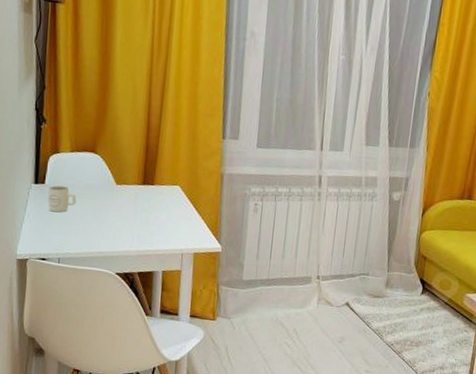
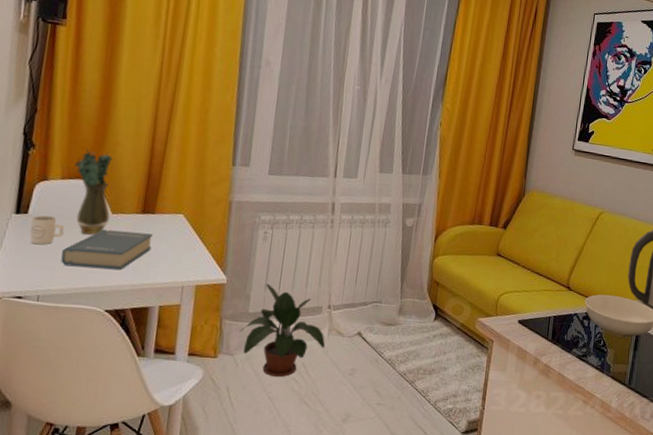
book: none [75,199,153,236] -> present [61,229,152,269]
vase: none [81,122,115,204] -> present [74,148,113,235]
potted plant: none [235,253,315,341] -> present [240,283,326,377]

